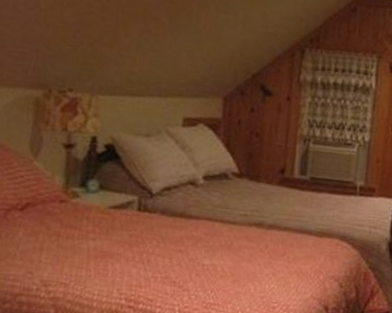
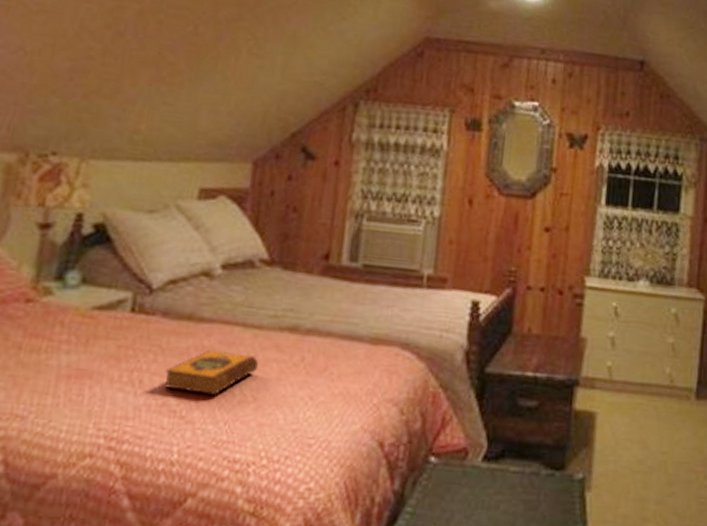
hardback book: none [165,238,235,271] -> present [163,349,259,395]

